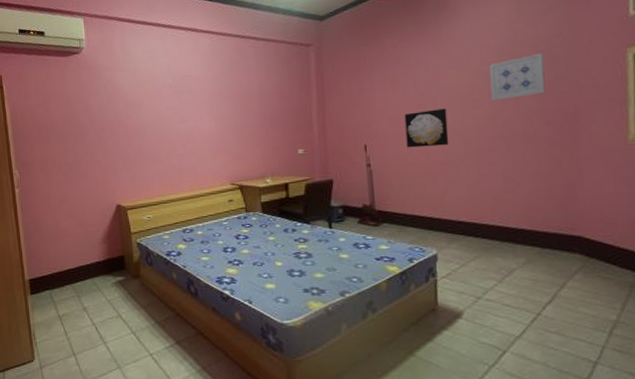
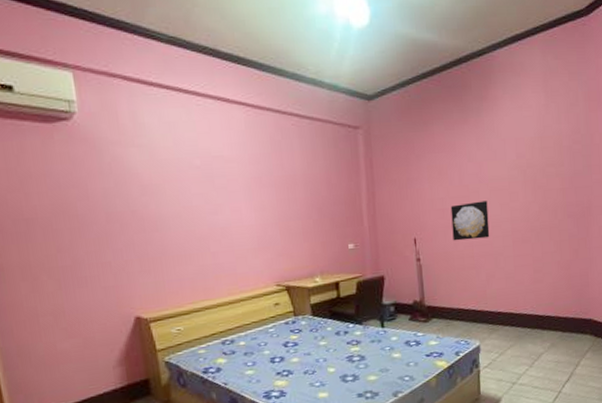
wall art: present [489,54,546,102] -> none [523,149,568,195]

